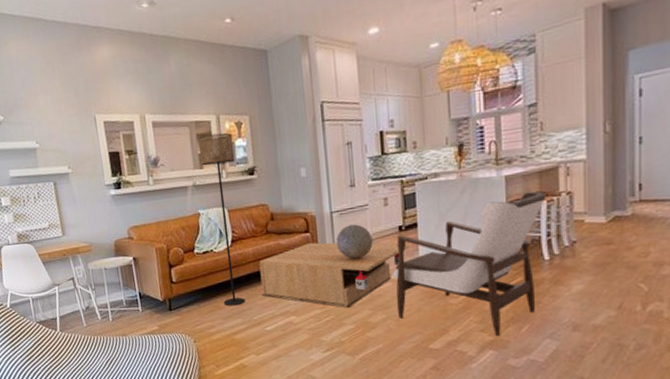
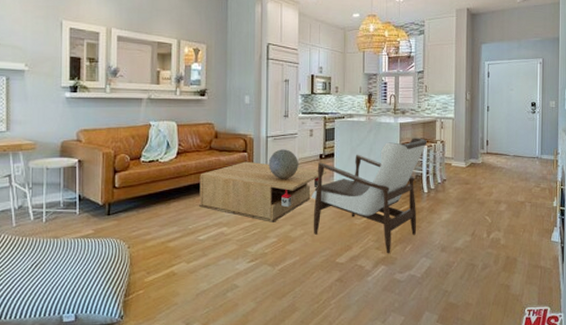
floor lamp: present [198,132,246,306] -> none [158,55,190,214]

